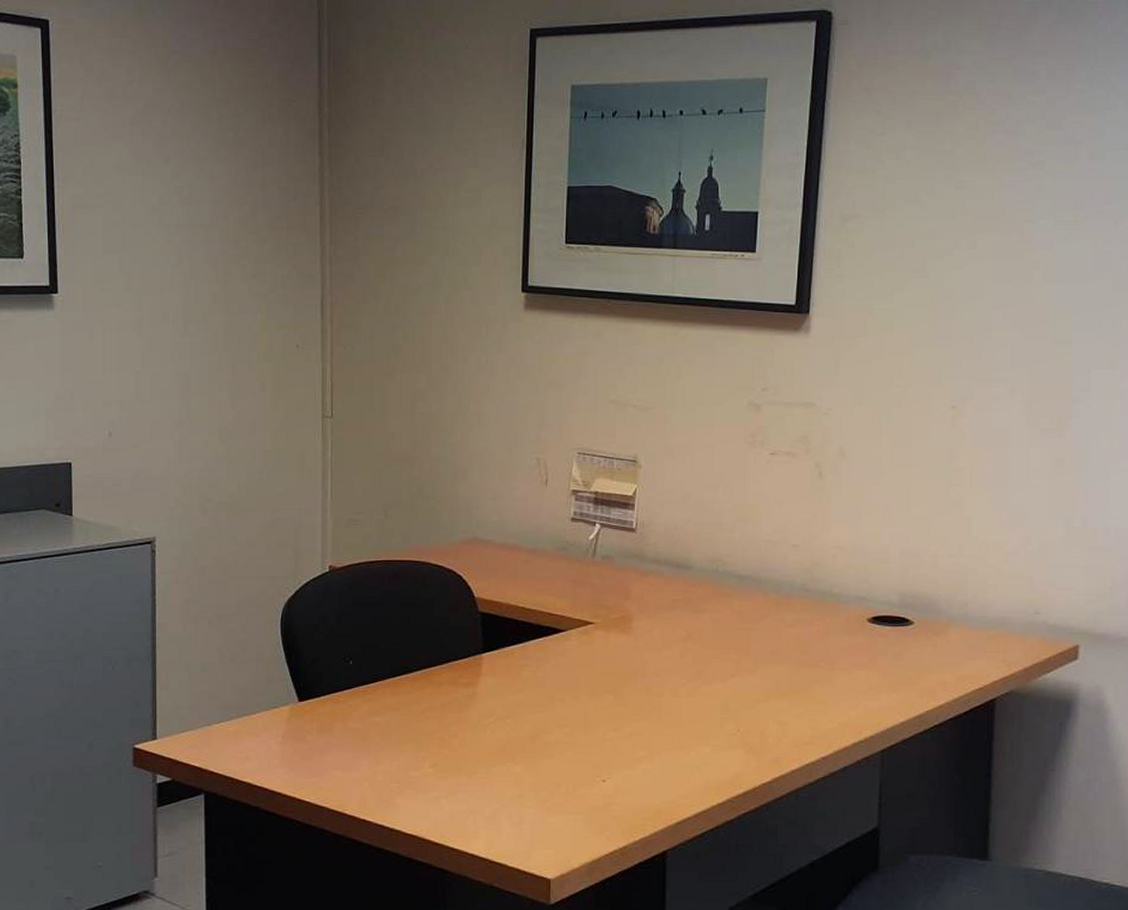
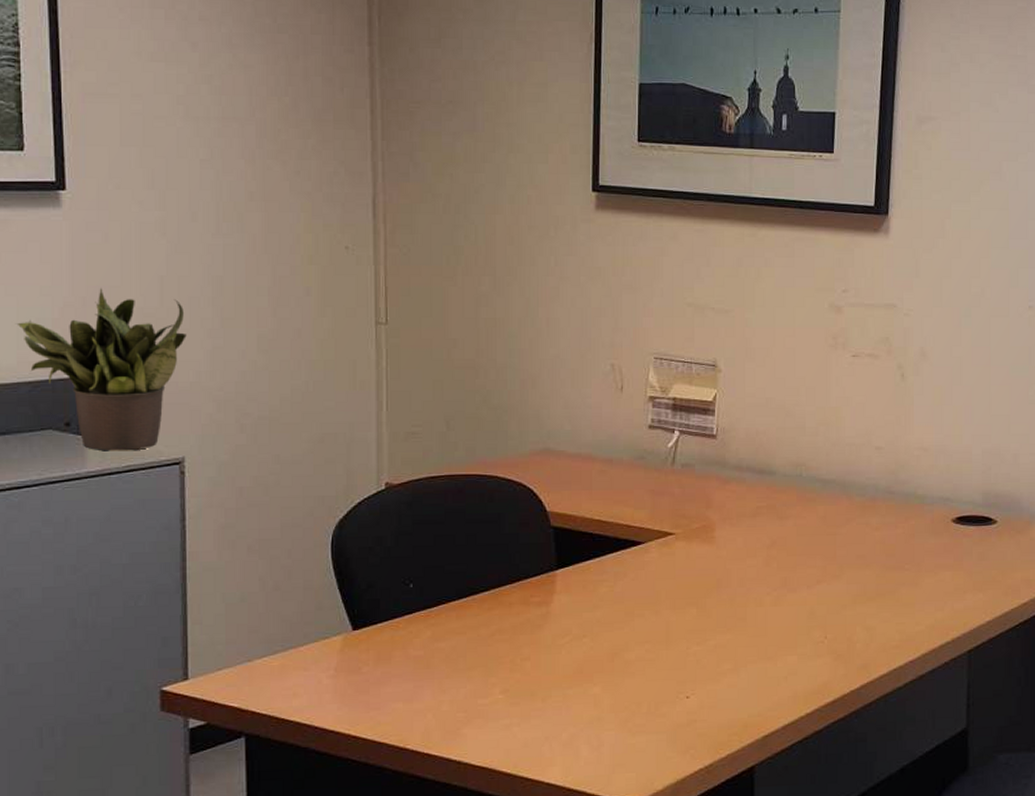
potted plant: none [15,381,158,530] -> present [15,287,187,451]

